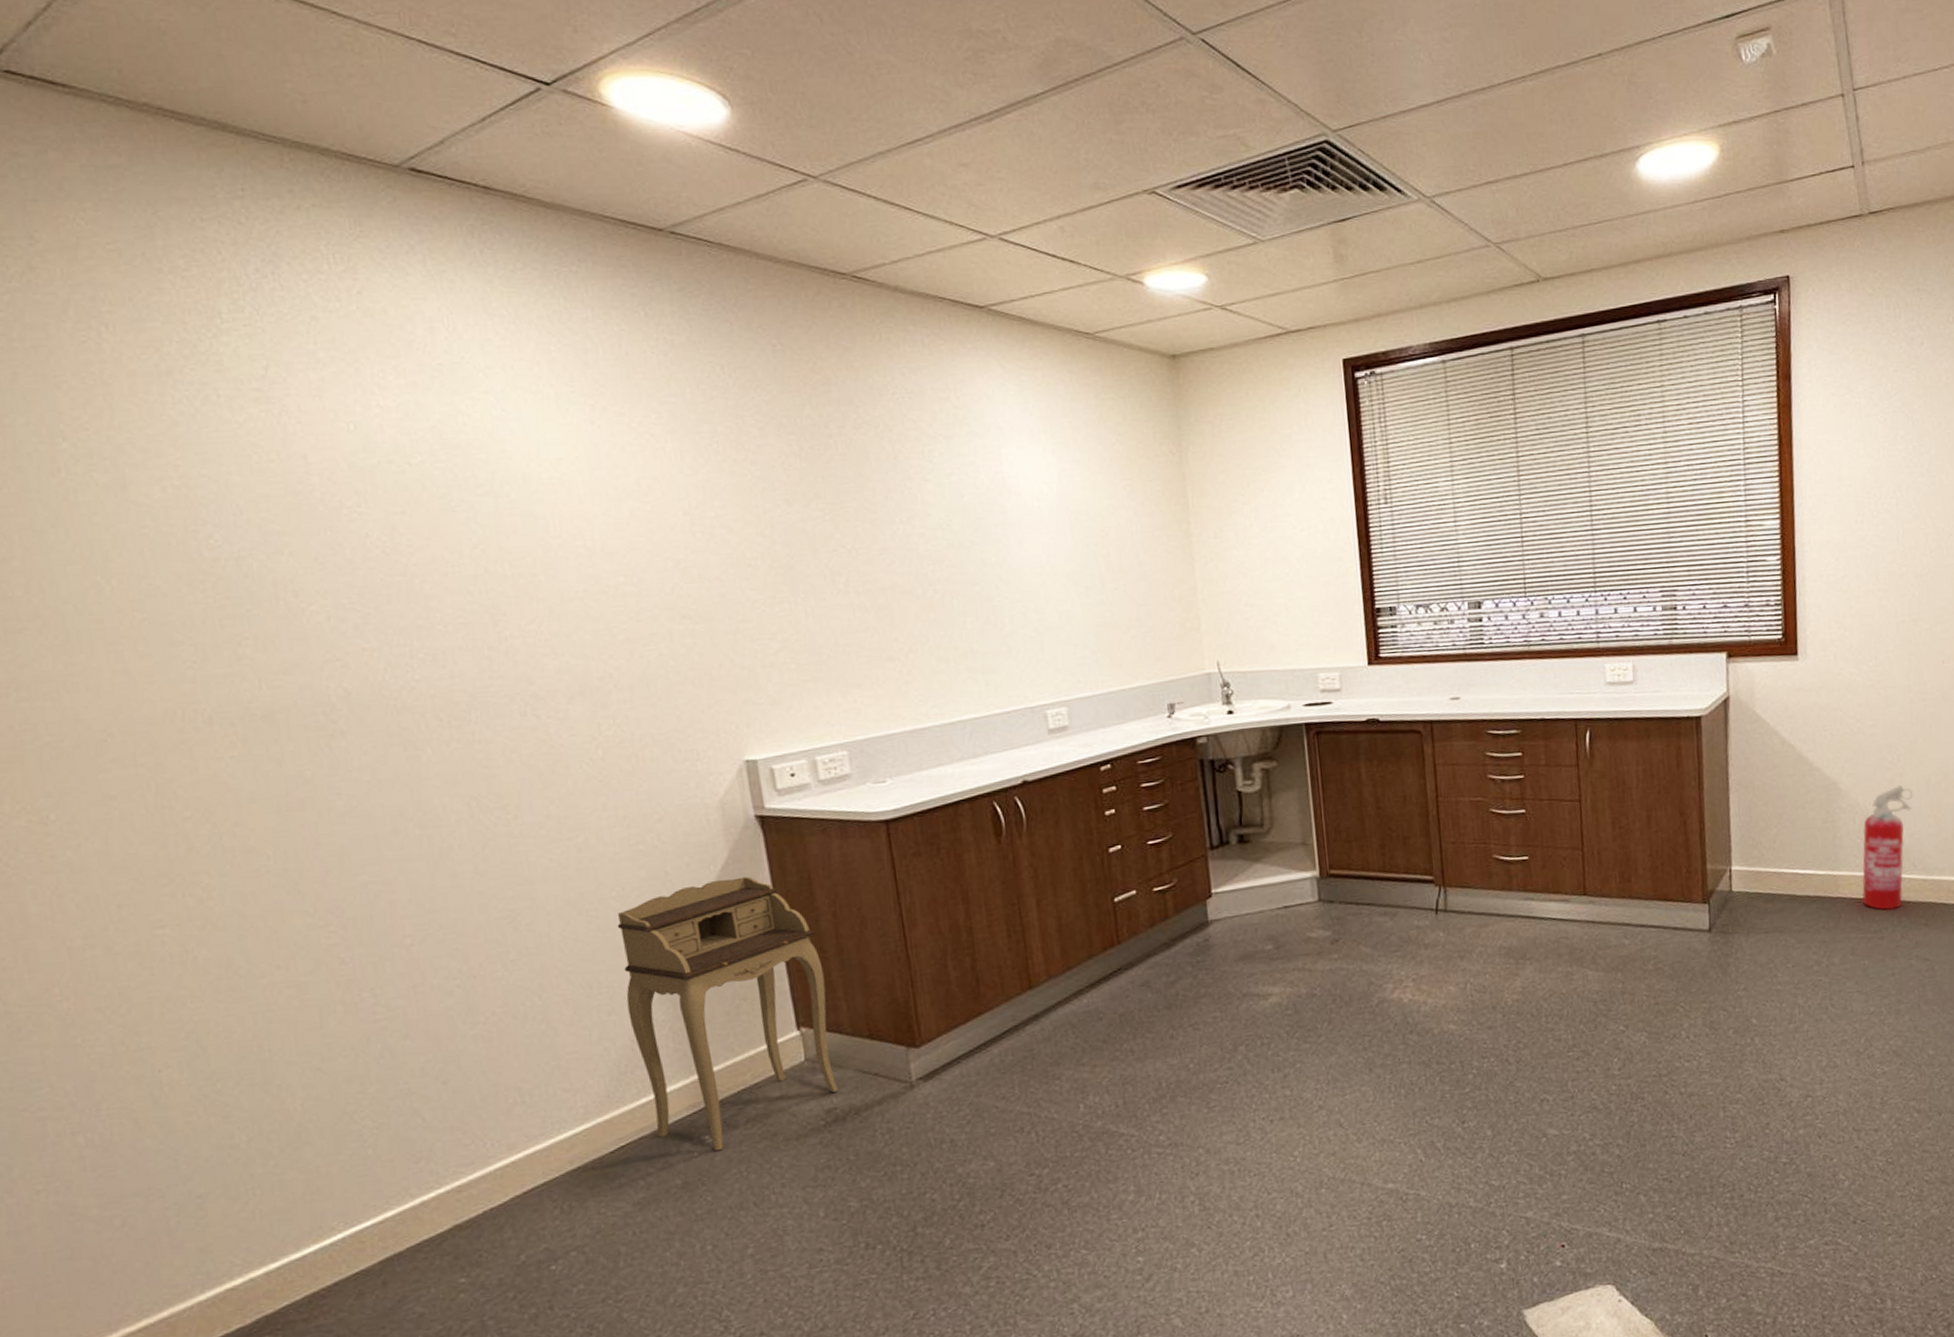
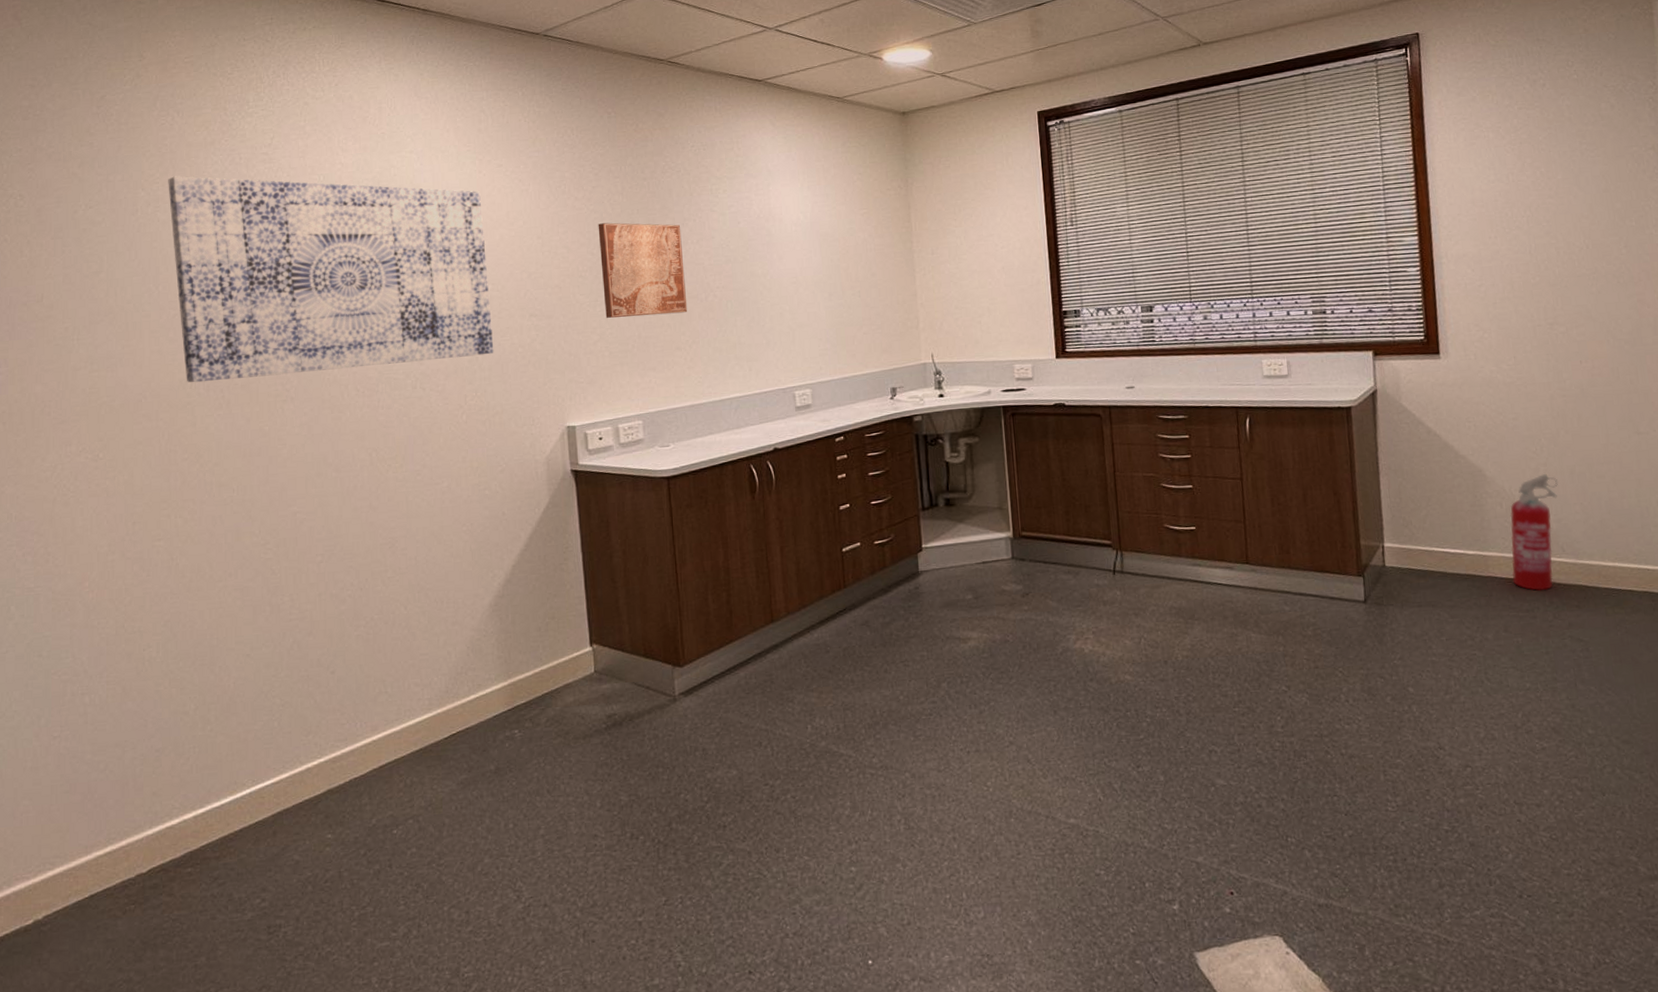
wall art: none [103,419,635,714] -> present [168,176,494,383]
desk: present [617,876,838,1152] -> none [465,518,618,744]
wall art: none [768,494,900,620] -> present [598,222,688,318]

